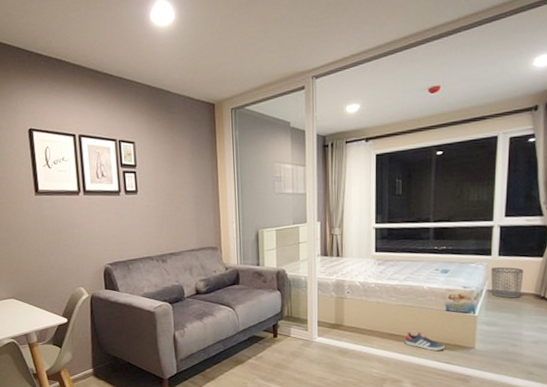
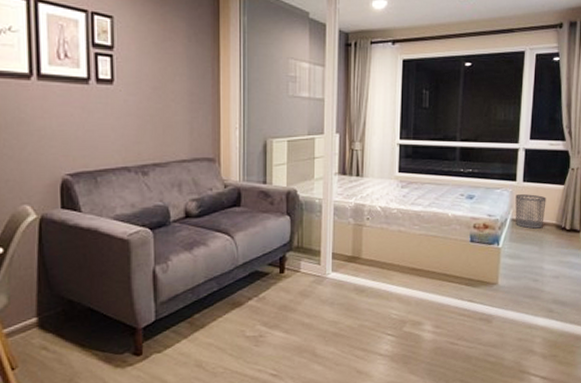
sneaker: present [405,332,445,351] -> none [427,265,468,287]

